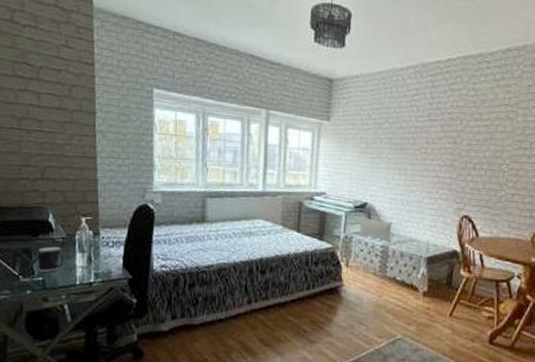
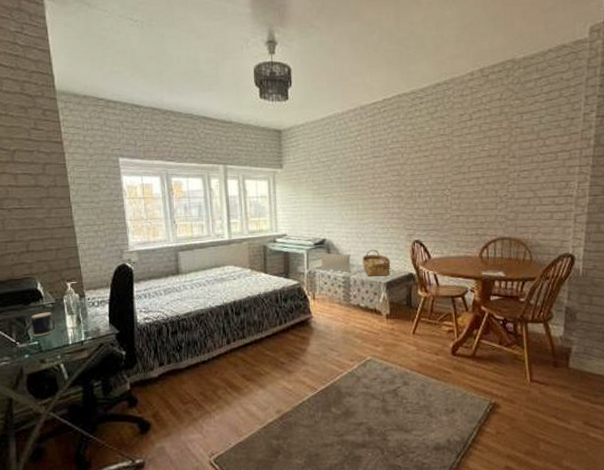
woven basket: none [404,219,435,250] -> present [362,249,391,277]

